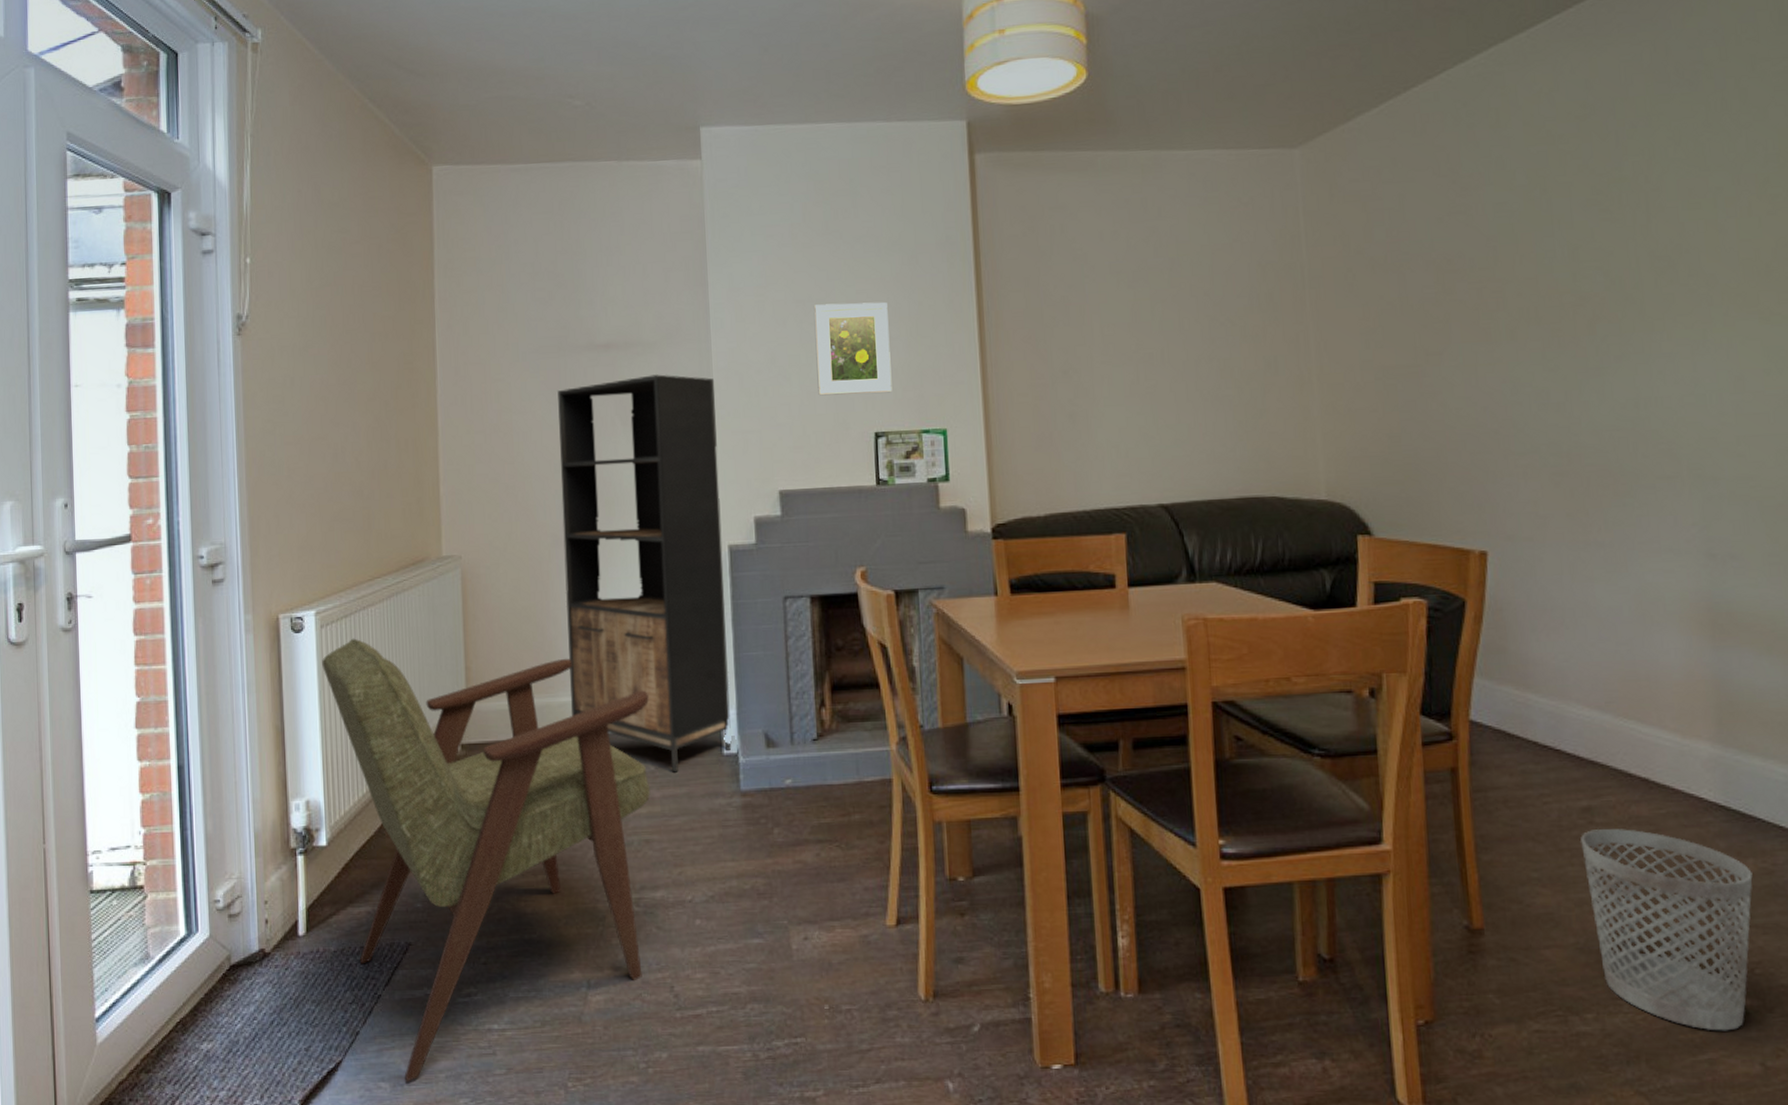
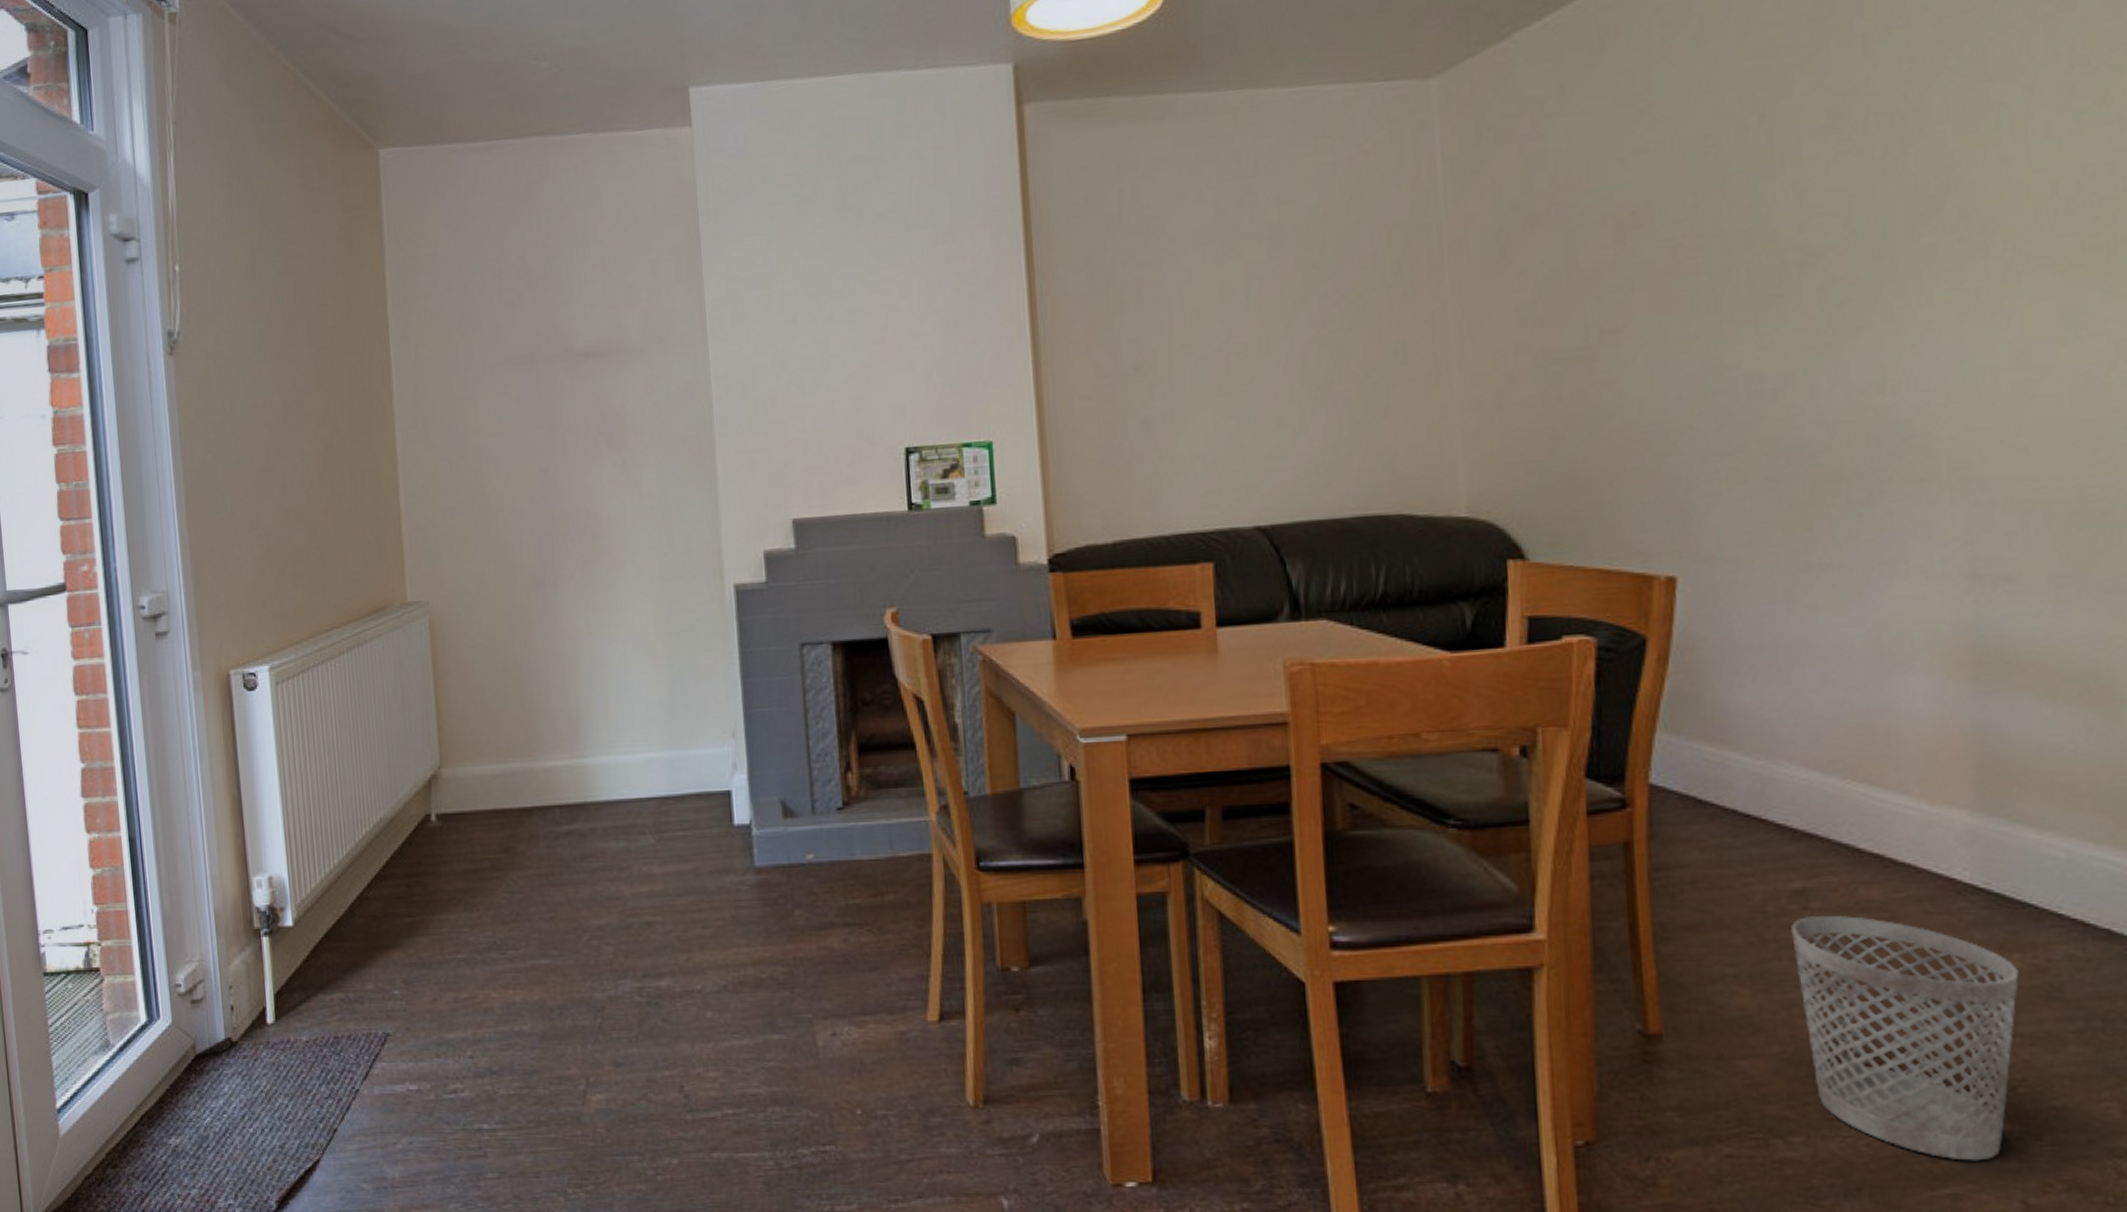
armchair: present [322,638,651,1082] -> none [279,696,652,1185]
bookshelf: present [558,374,732,773] -> none [531,385,744,846]
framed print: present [814,302,892,396] -> none [830,290,926,406]

